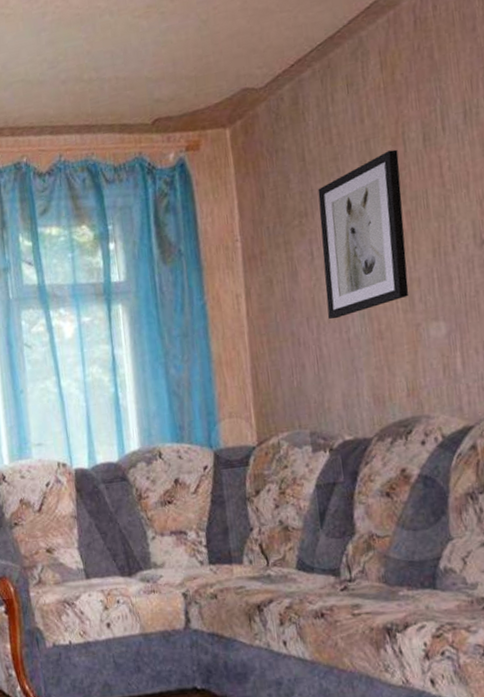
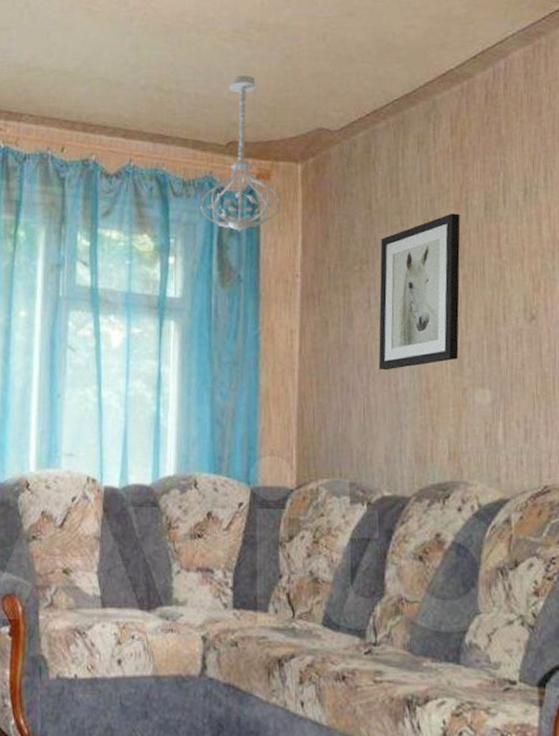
ceiling light fixture: none [133,48,214,207] -> present [200,74,281,232]

